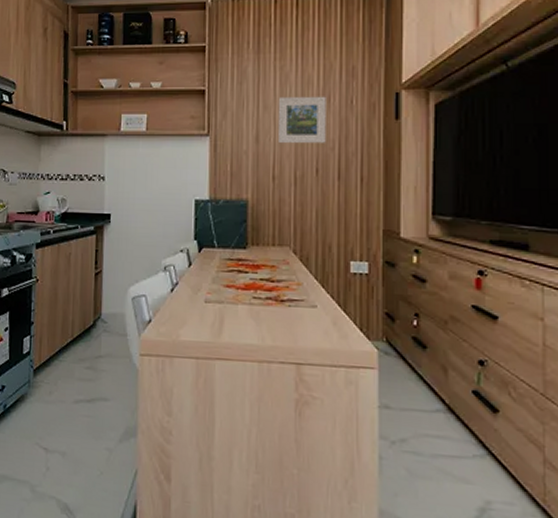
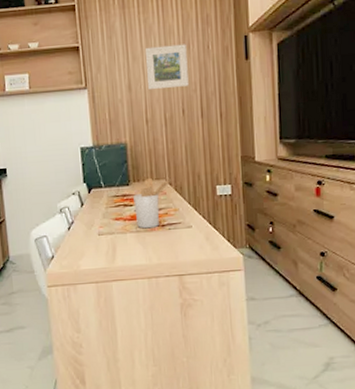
utensil holder: none [250,242,296,302] -> present [133,177,171,229]

